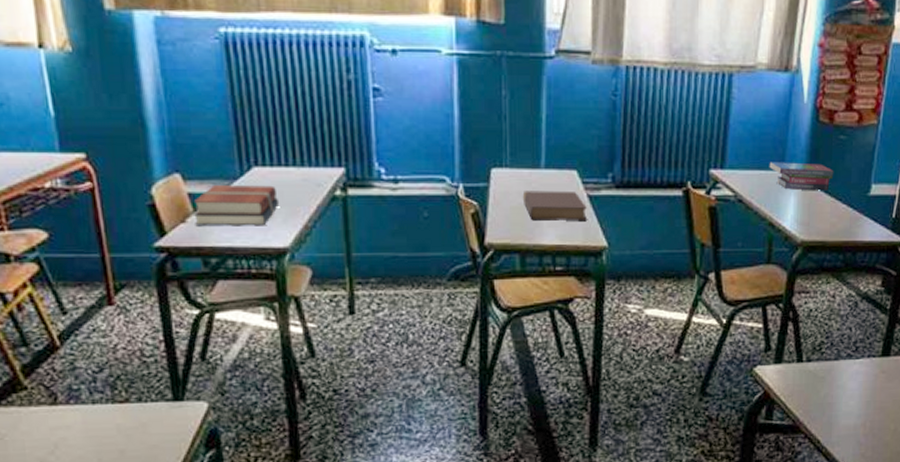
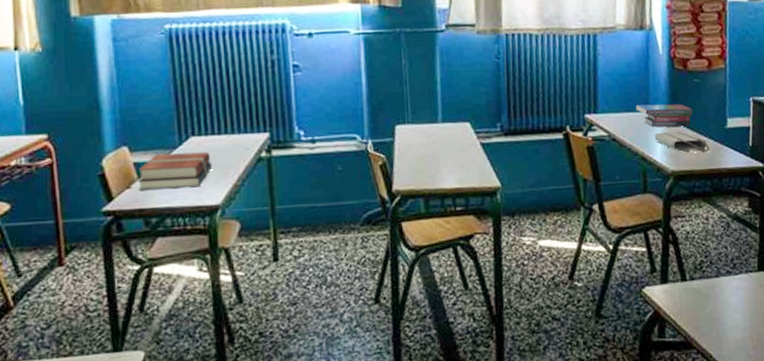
book: present [522,190,587,221] -> none [423,140,481,168]
tote bag: none [786,195,847,222] -> present [654,132,710,153]

